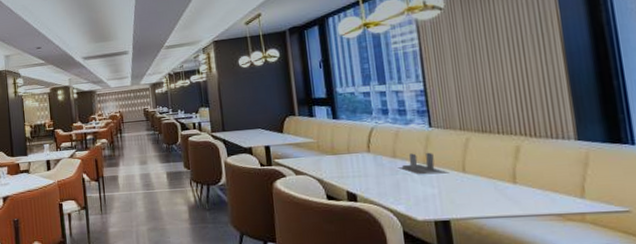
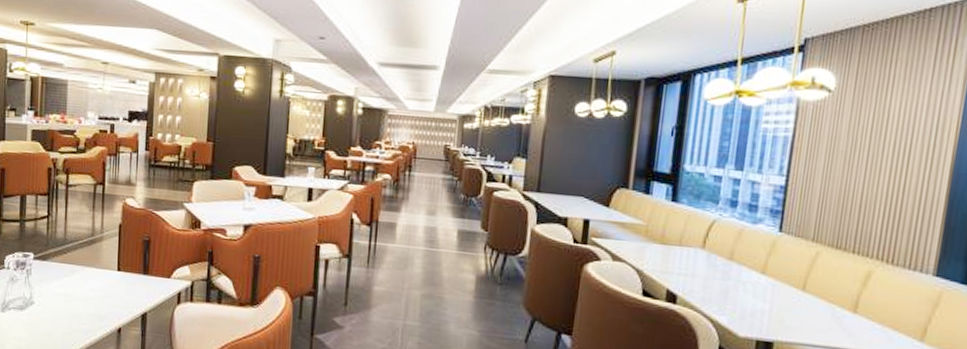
napkin holder: present [397,152,449,175] -> none [730,258,787,290]

